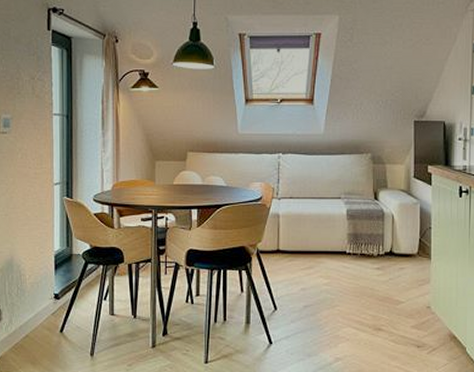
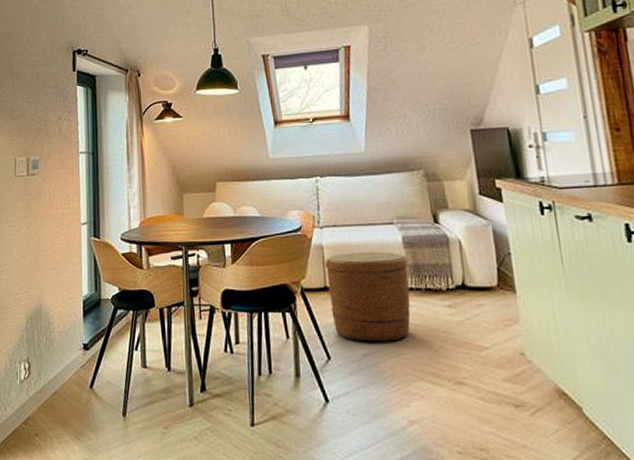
basket: none [279,221,349,296] -> present [324,251,411,342]

